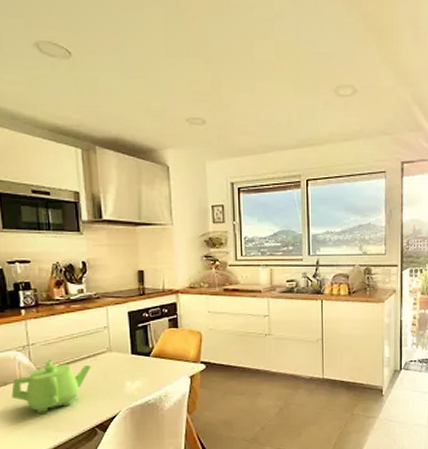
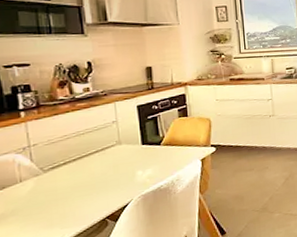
teapot: present [11,359,91,413] -> none [10,157,100,213]

